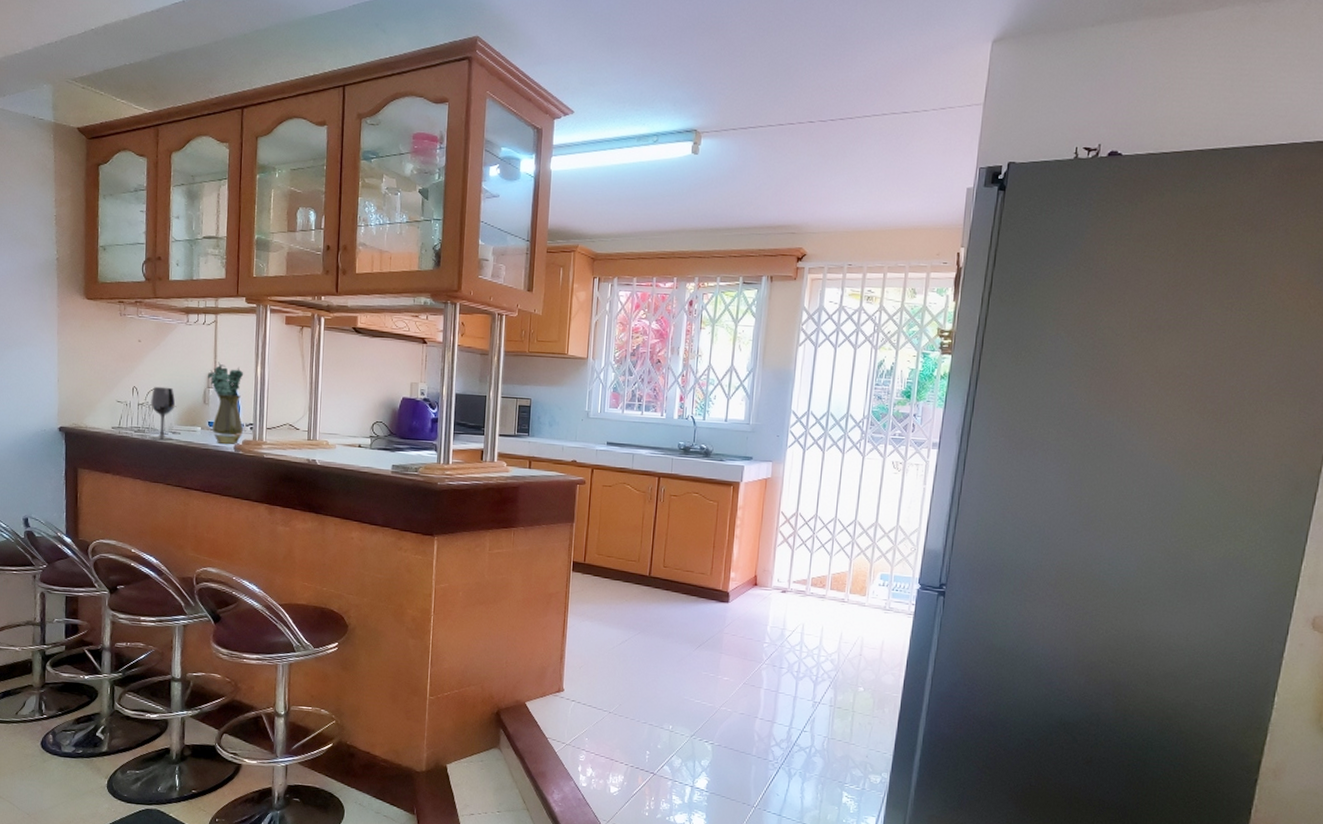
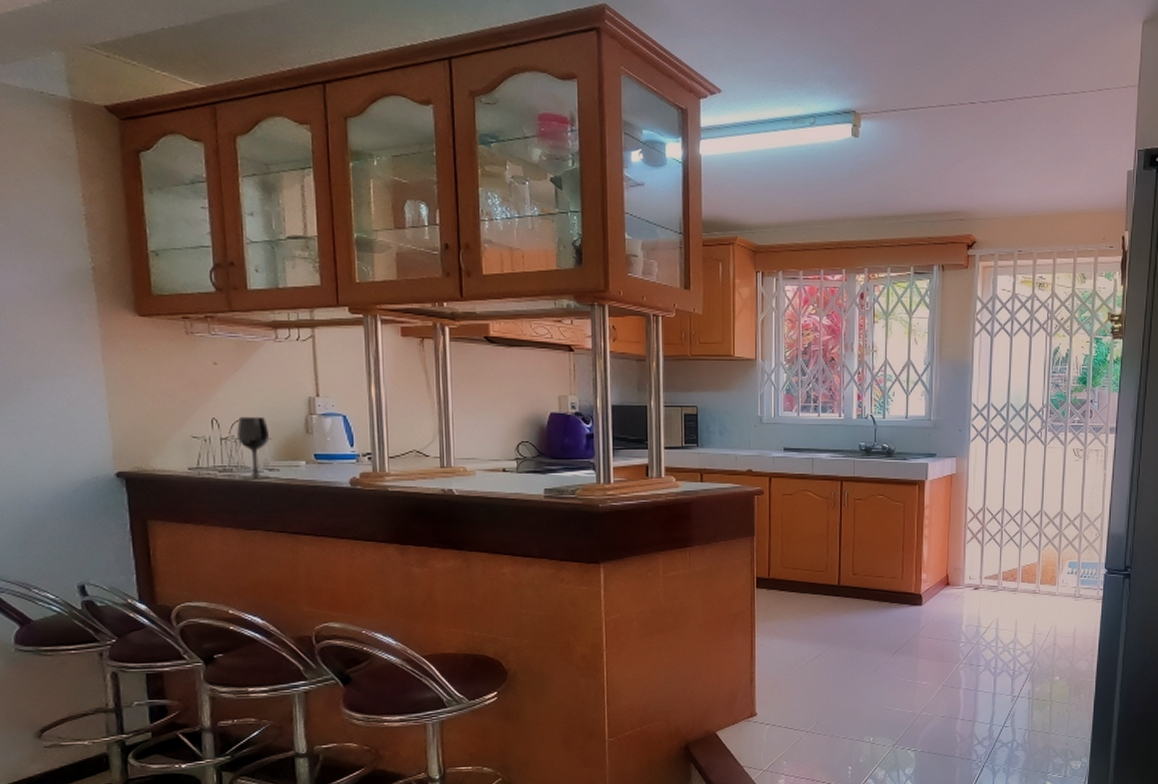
vase: present [208,362,244,444] -> none [309,383,359,478]

